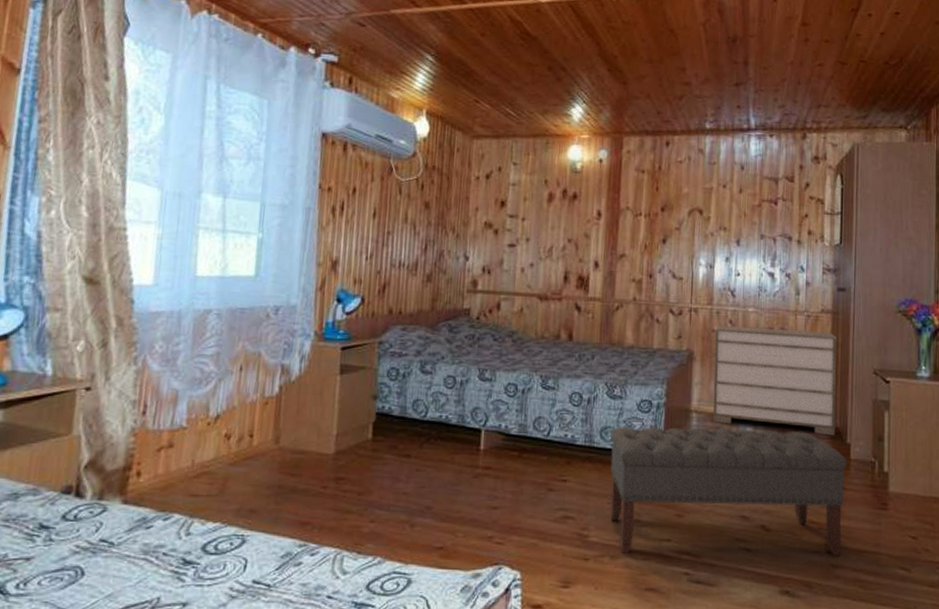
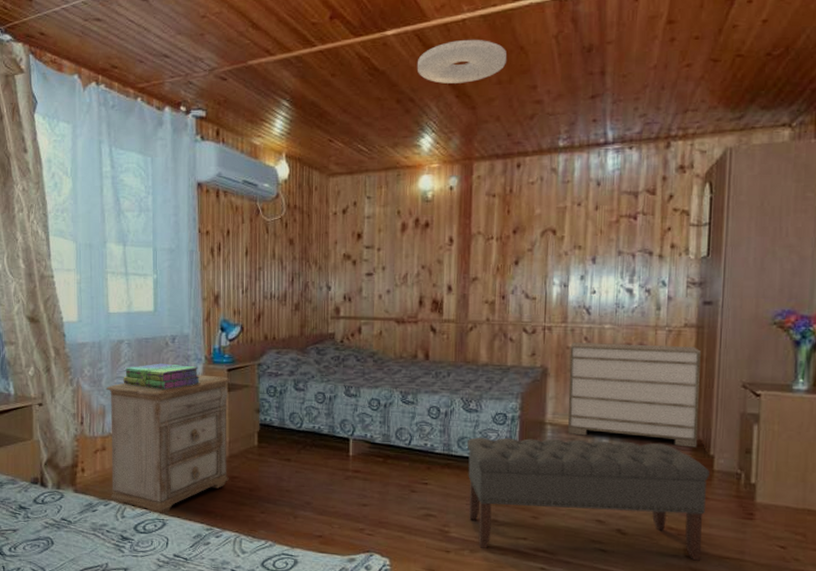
nightstand: none [172,353,344,530] -> present [106,374,230,516]
stack of books: none [206,338,308,371] -> present [123,363,201,390]
ceiling light: none [569,16,658,58] -> present [416,39,506,84]

